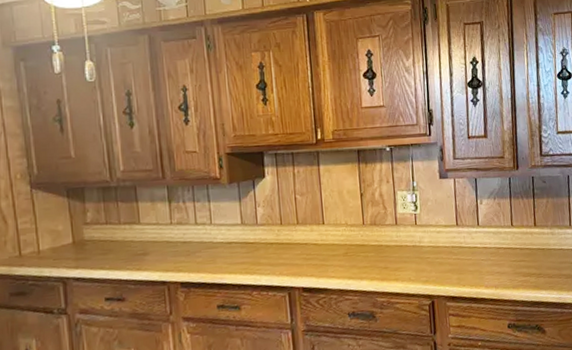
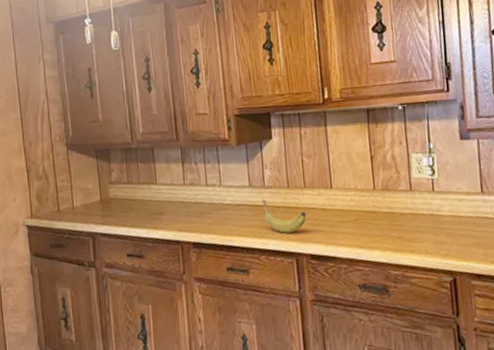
fruit: none [255,236,299,269] -> present [262,199,307,233]

